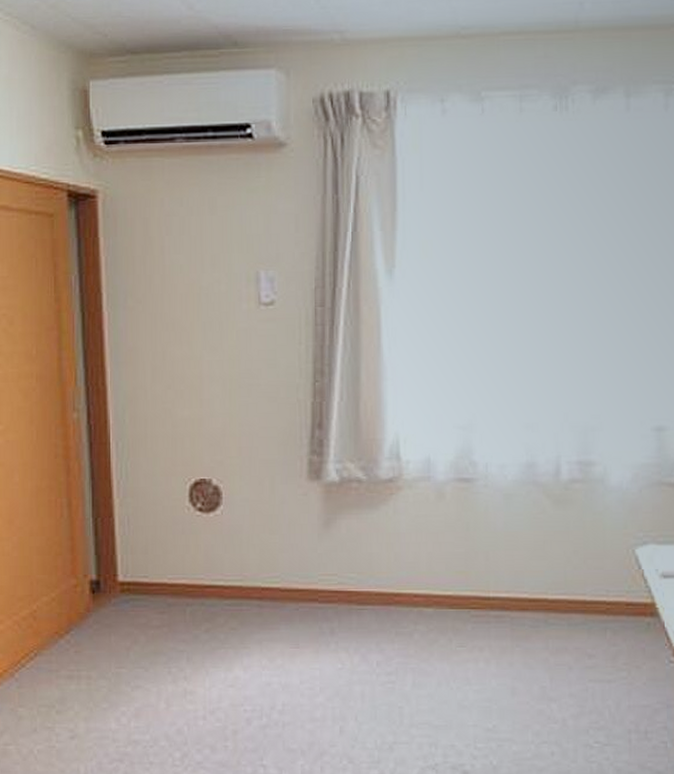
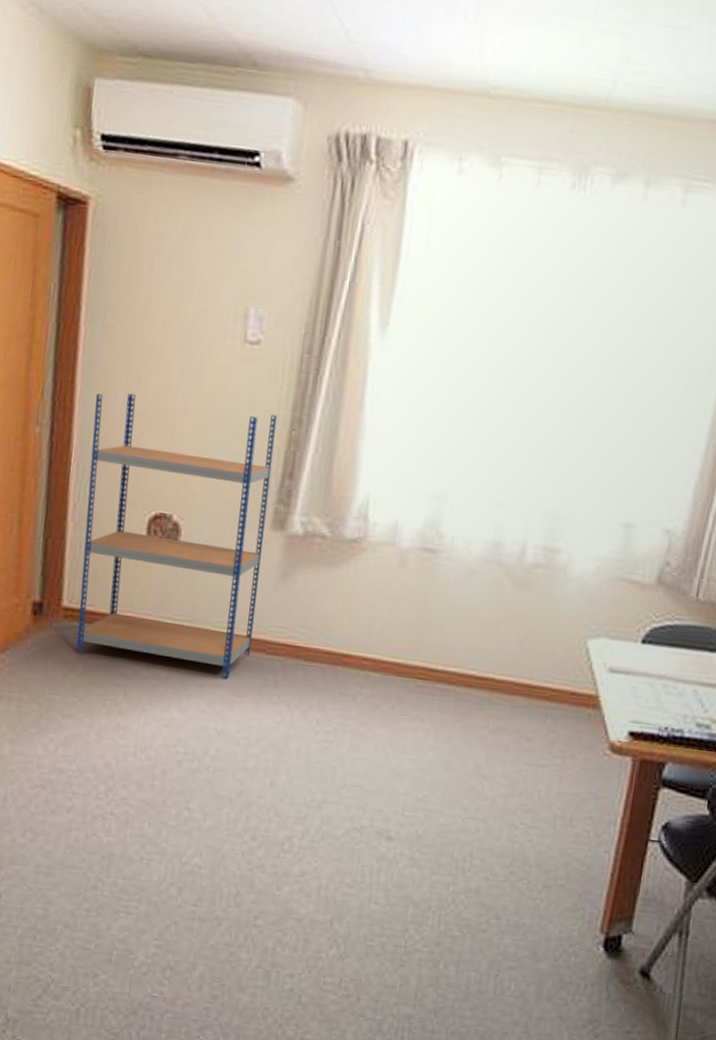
shelving unit: none [126,369,304,632] -> present [76,393,278,679]

